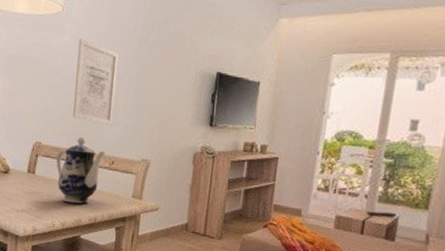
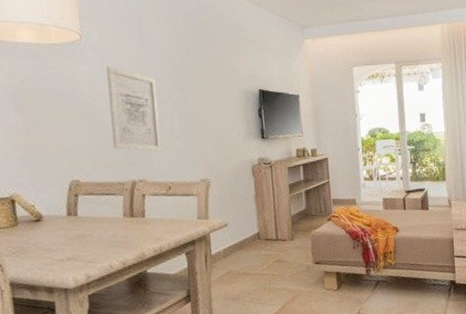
teapot: present [56,137,106,204] -> none [102,168,160,239]

